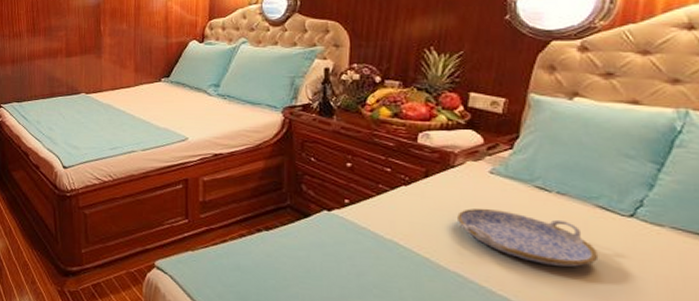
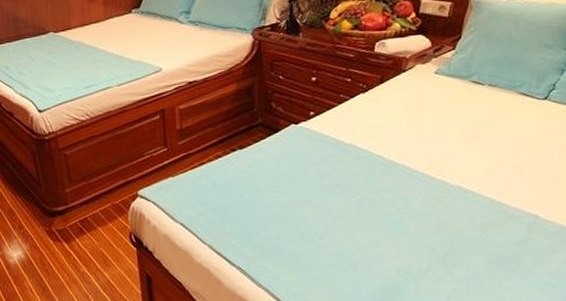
serving tray: present [456,208,599,267] -> none [405,105,518,149]

